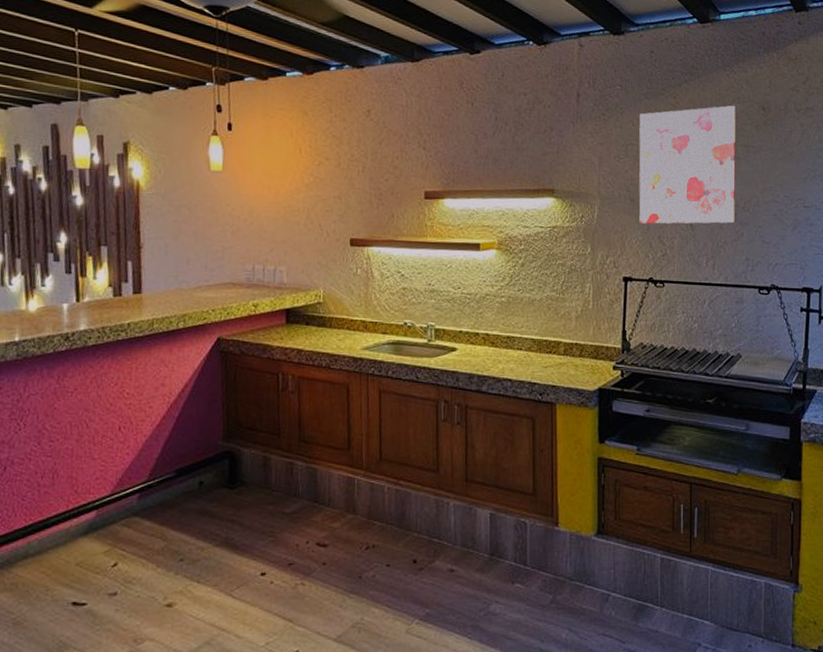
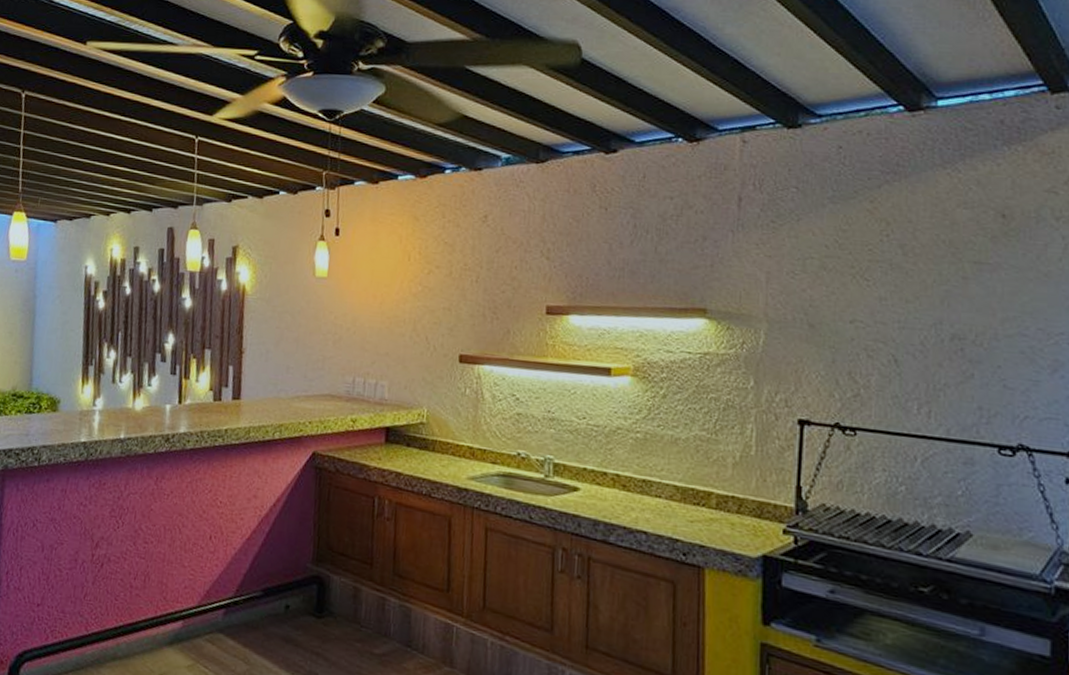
wall art: present [639,105,736,224] -> none [821,211,962,361]

